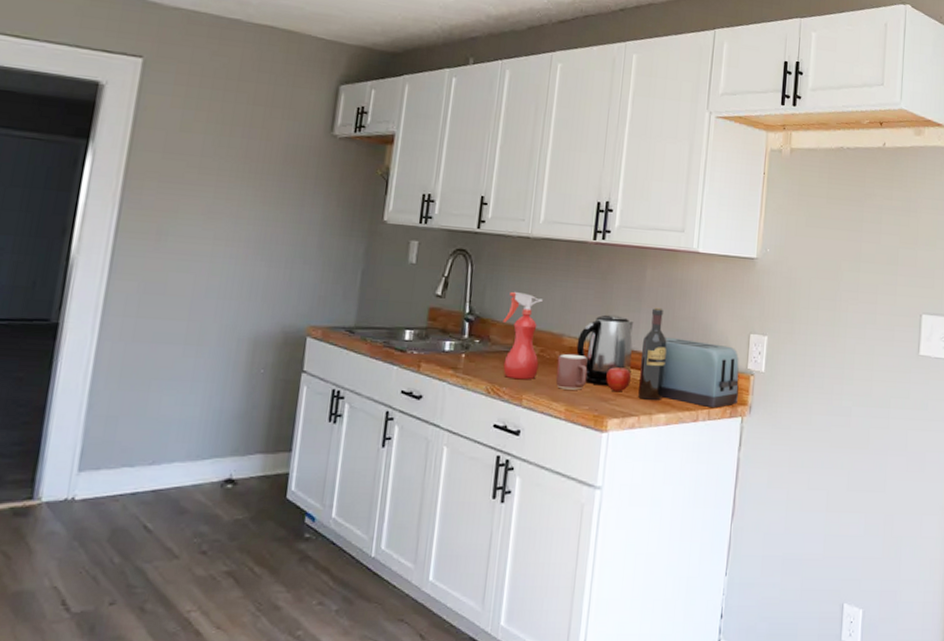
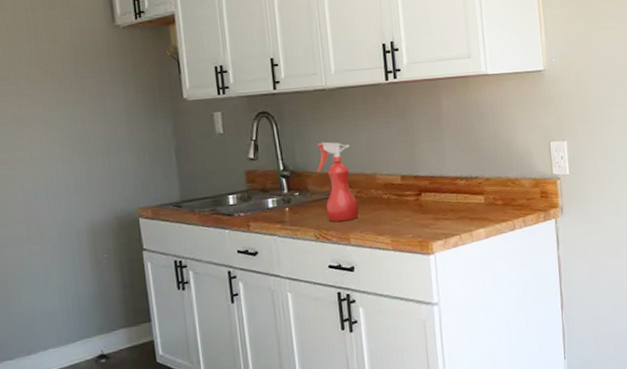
mug: present [555,353,588,390] -> none [374,189,406,224]
kettle: present [576,314,633,386] -> none [389,147,446,214]
fruit: present [606,365,631,392] -> none [423,191,446,217]
wine bottle: present [638,307,667,401] -> none [451,132,479,219]
toaster: present [661,338,739,409] -> none [472,156,549,216]

